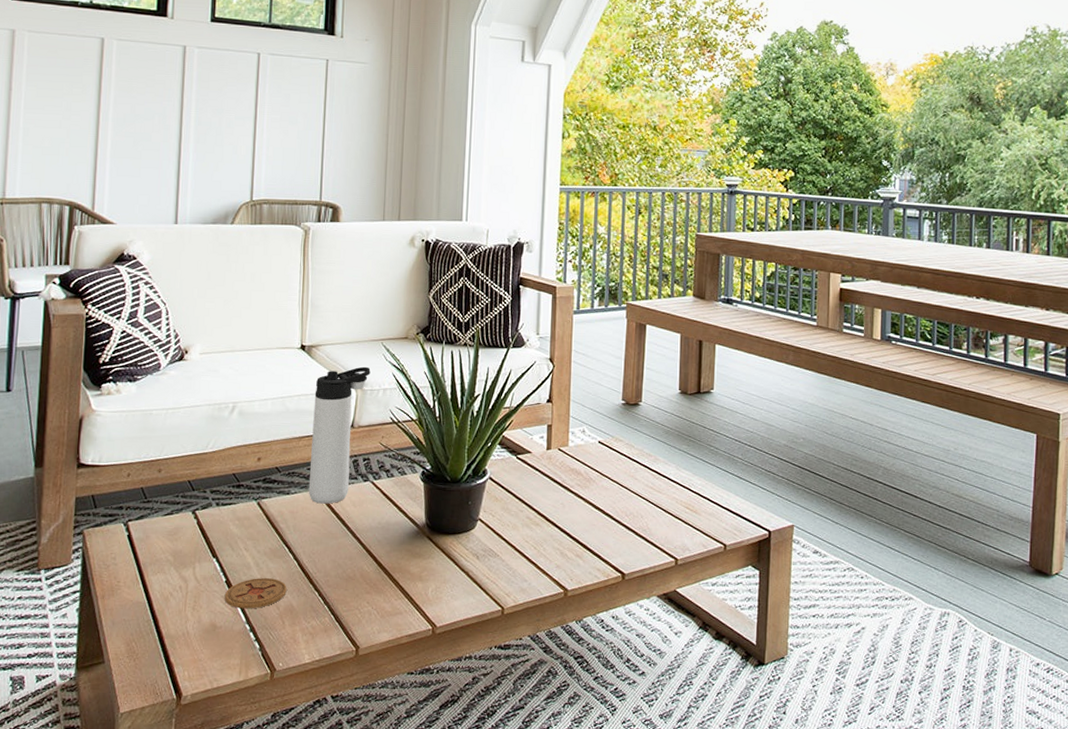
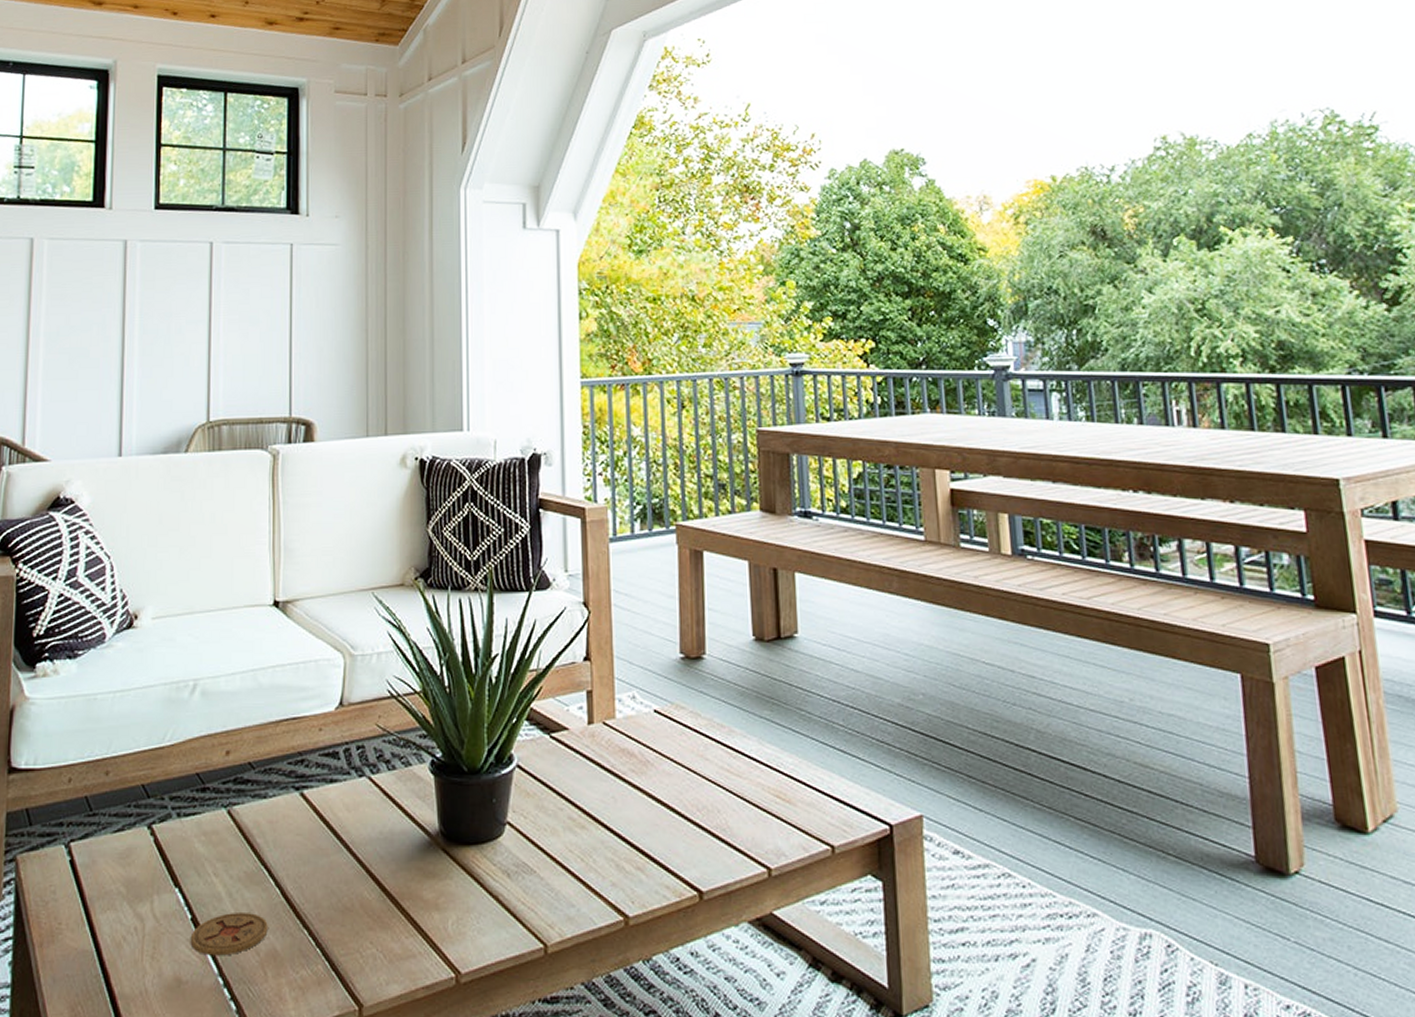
thermos bottle: present [308,366,371,504] -> none [290,625,360,809]

